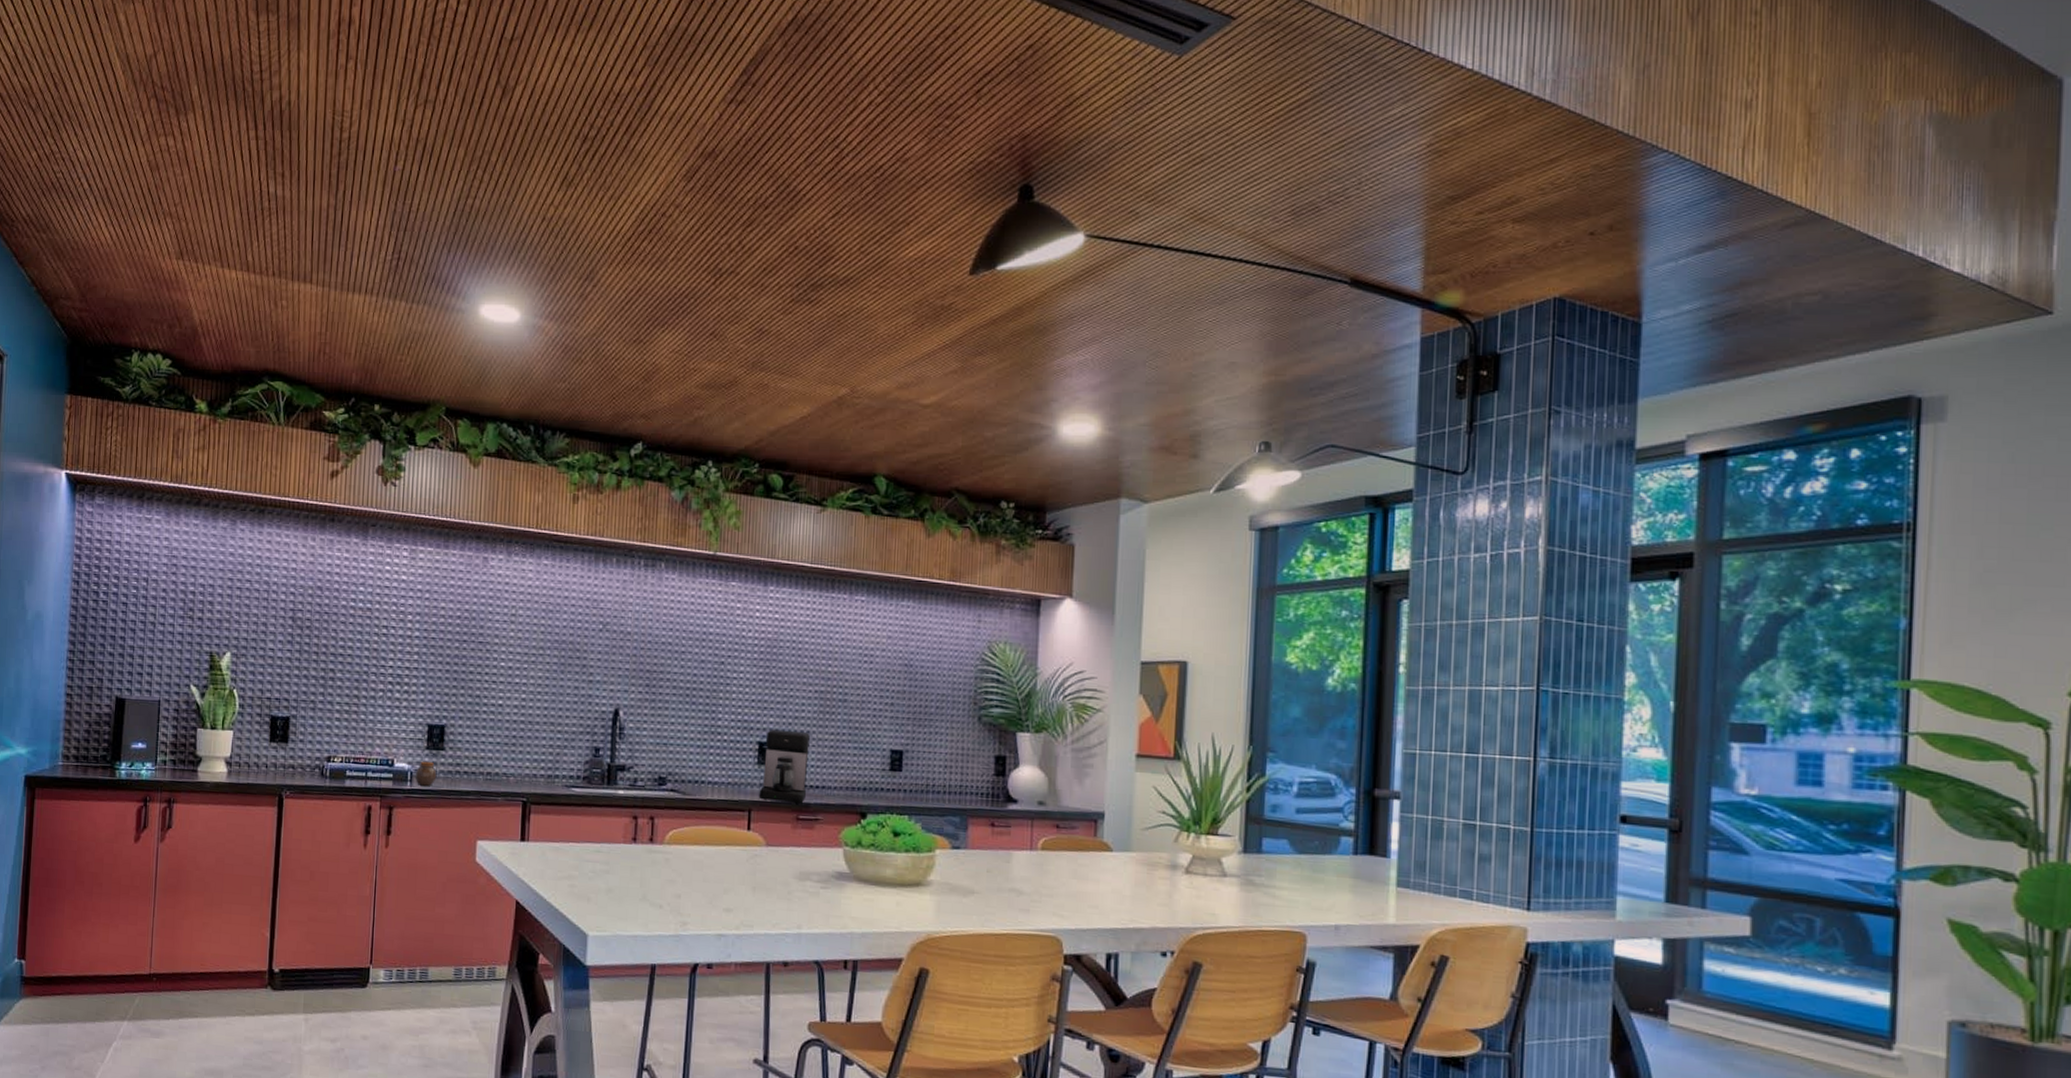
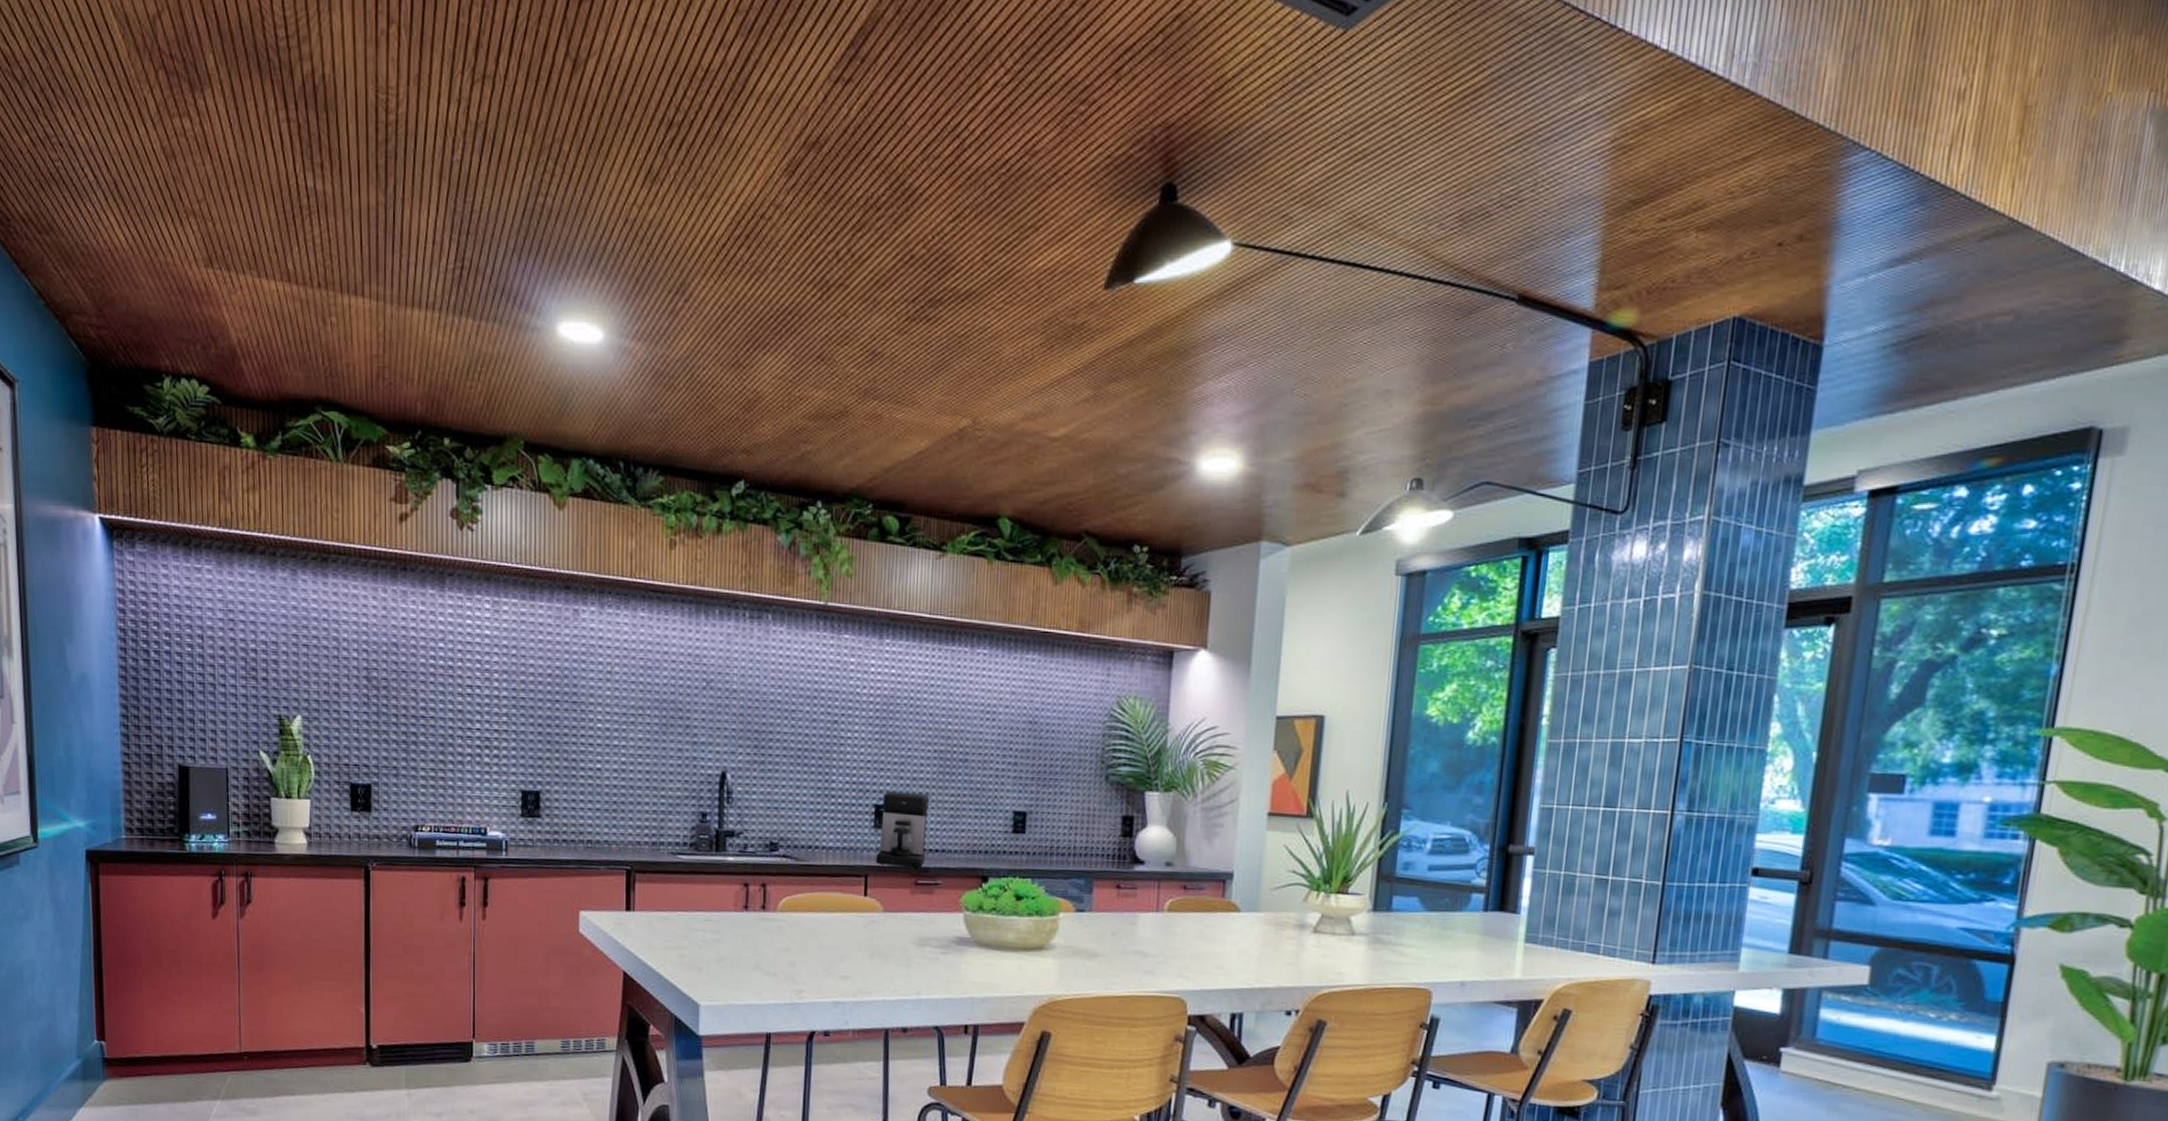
jar: present [414,761,437,786] -> none [510,829,534,855]

